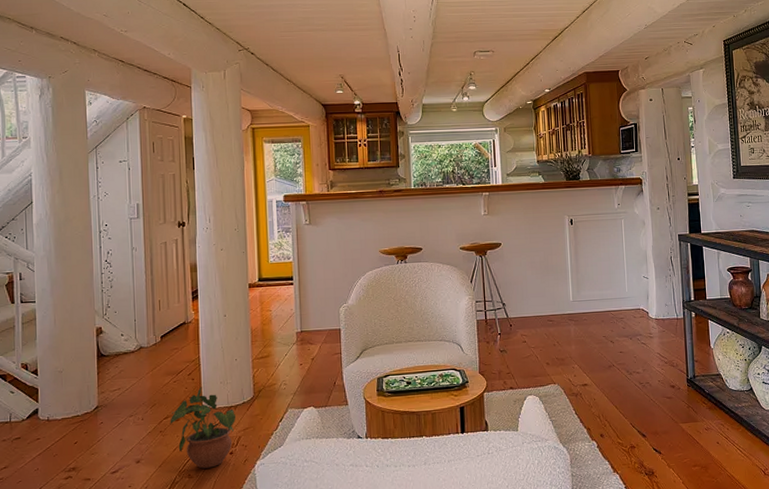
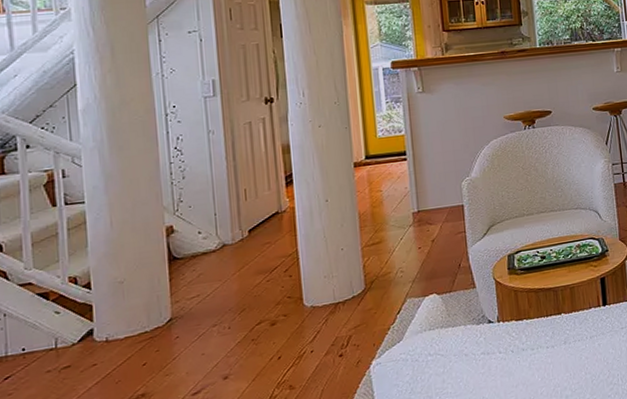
potted plant: present [170,387,235,469] -> none [264,283,344,377]

